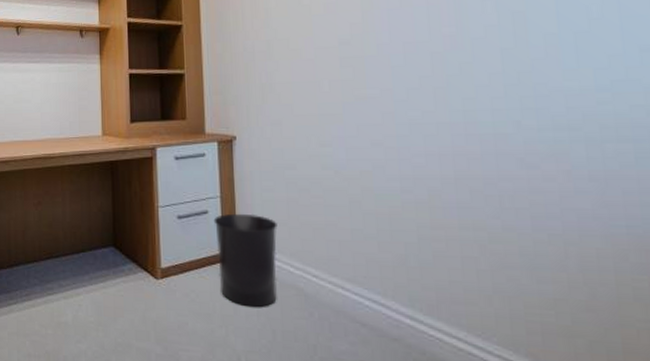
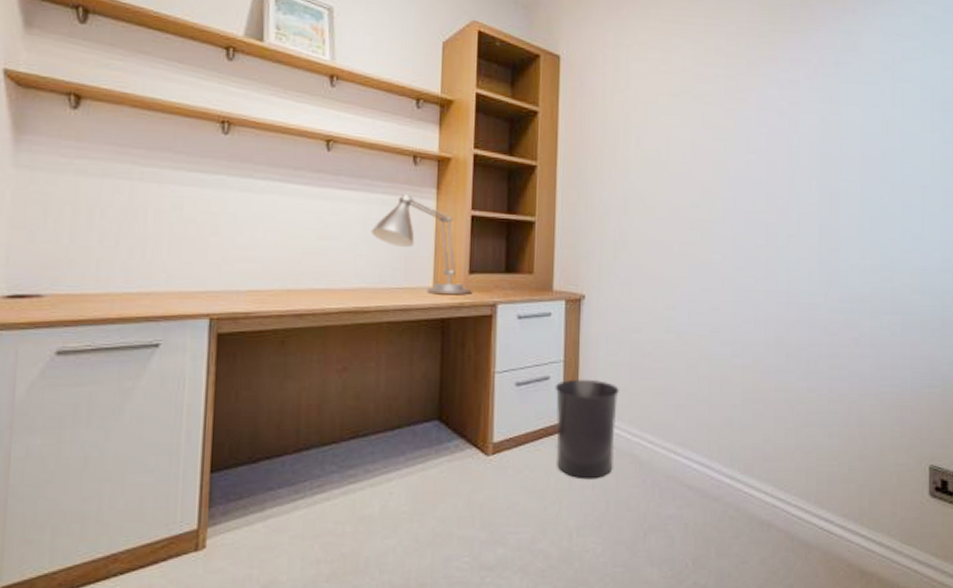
desk lamp: none [52,62,134,142] -> present [371,195,472,295]

